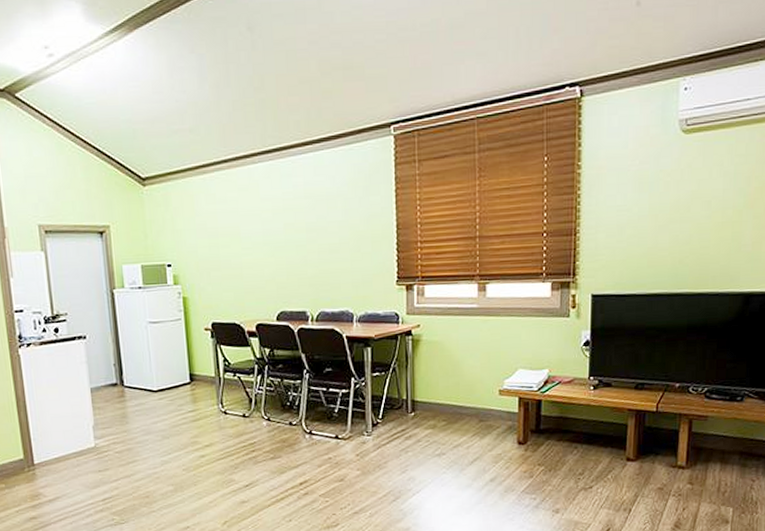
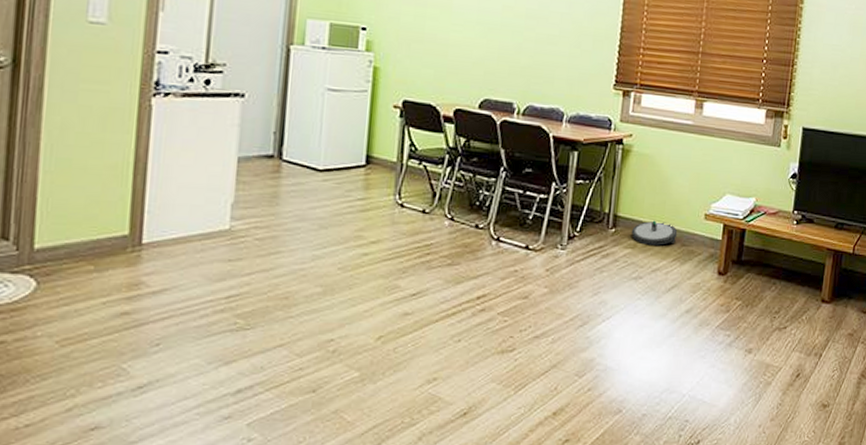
robot vacuum: none [429,401,474,424] -> present [631,220,678,246]

